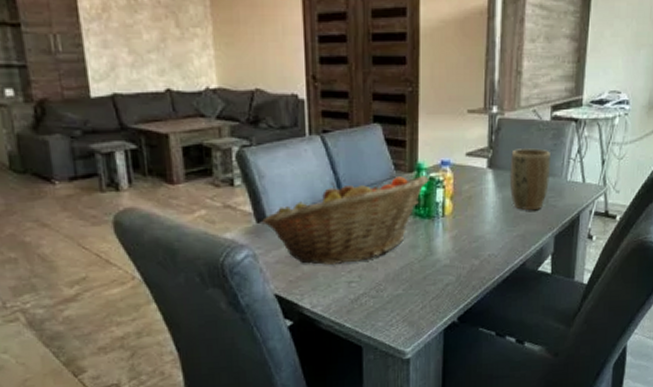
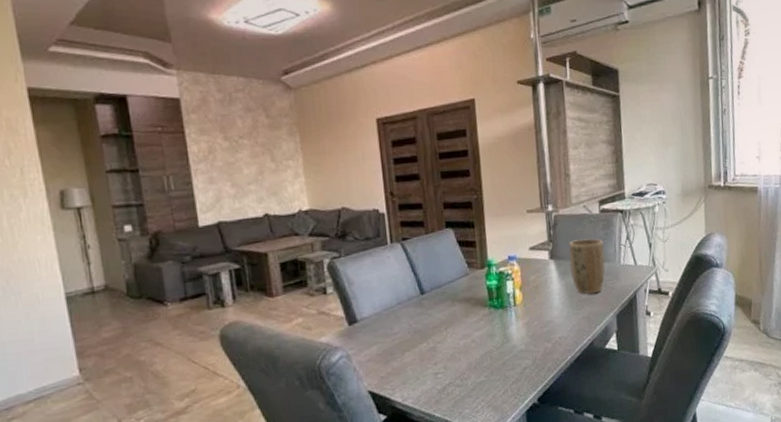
fruit basket: present [262,176,429,265] -> none [353,270,499,361]

